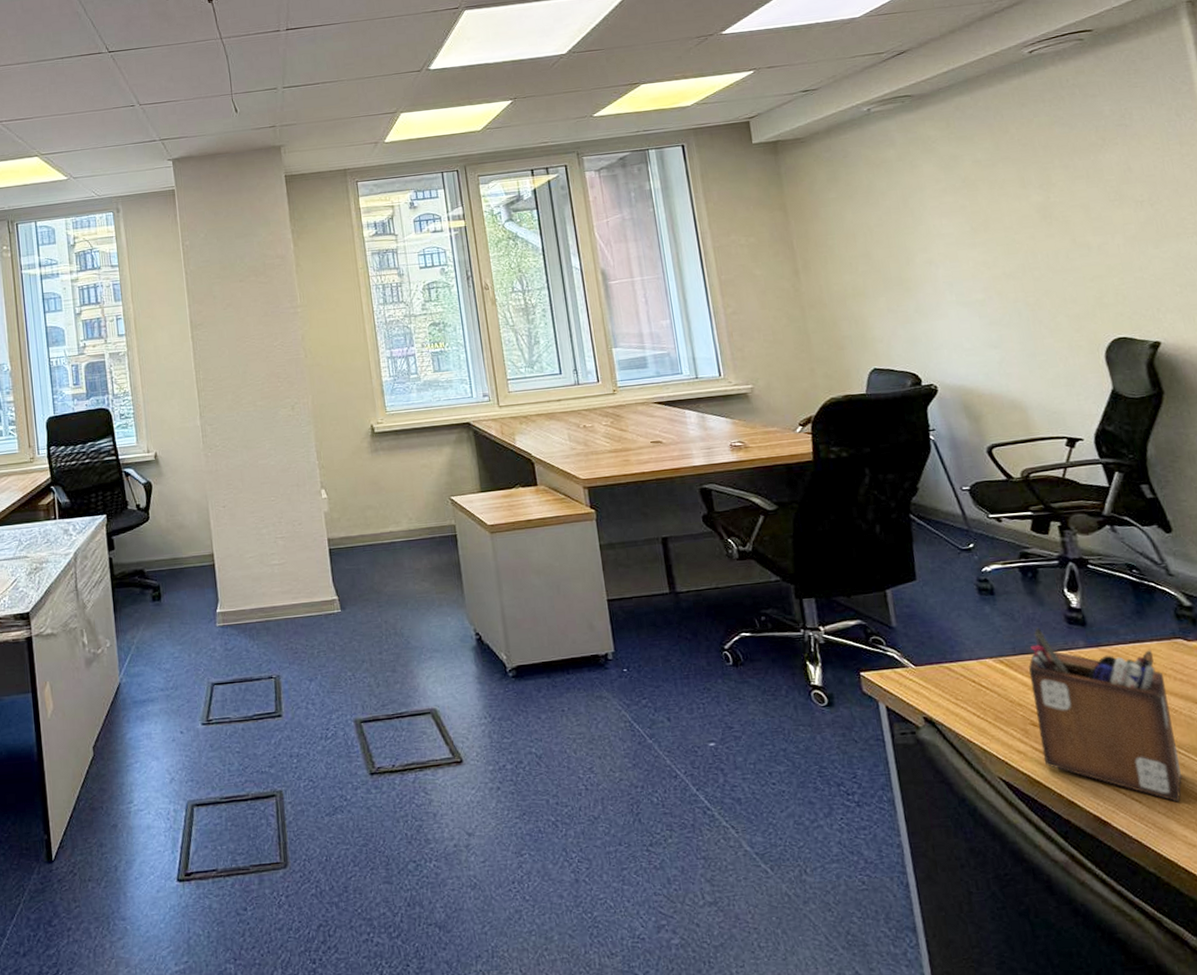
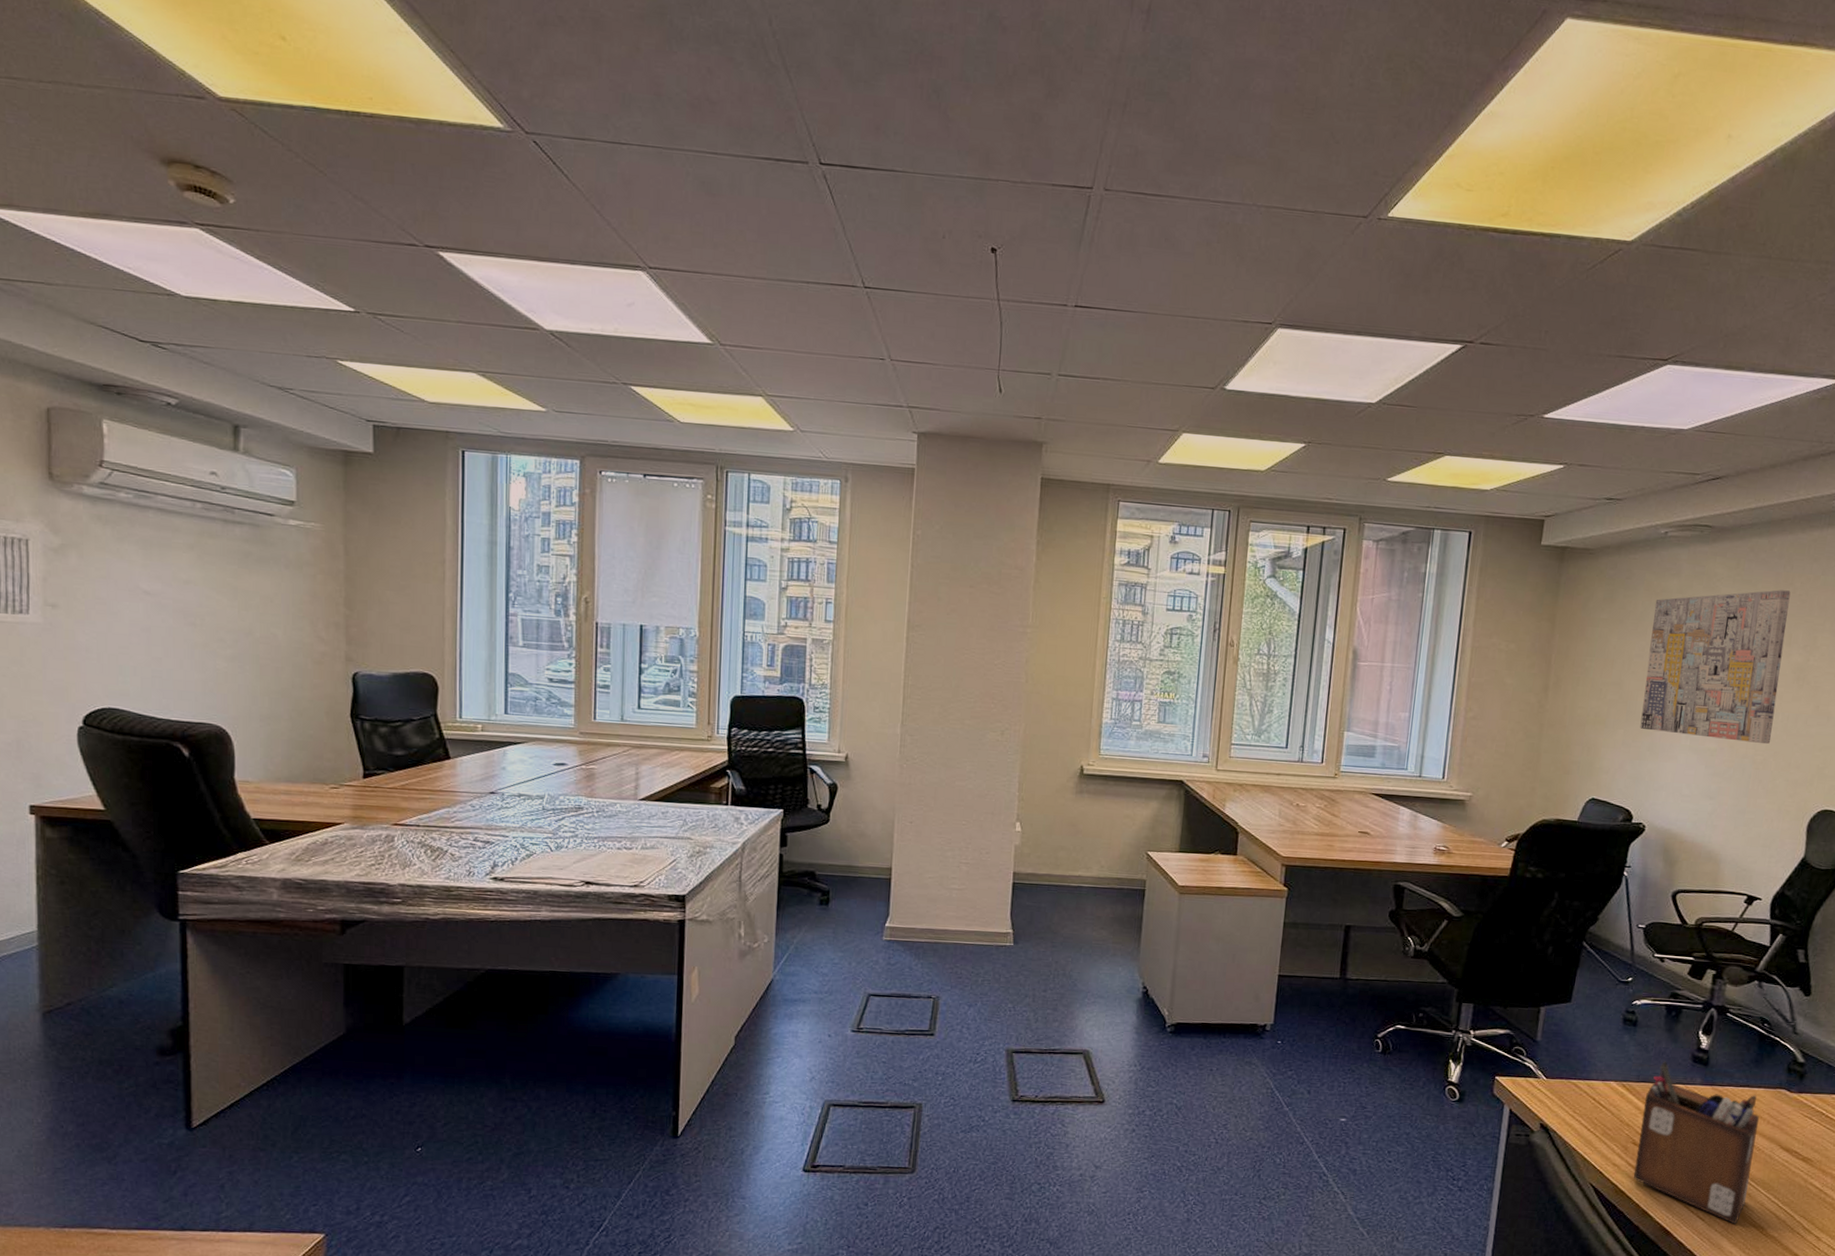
wall art: none [878,138,1038,293] -> present [1640,590,1791,745]

